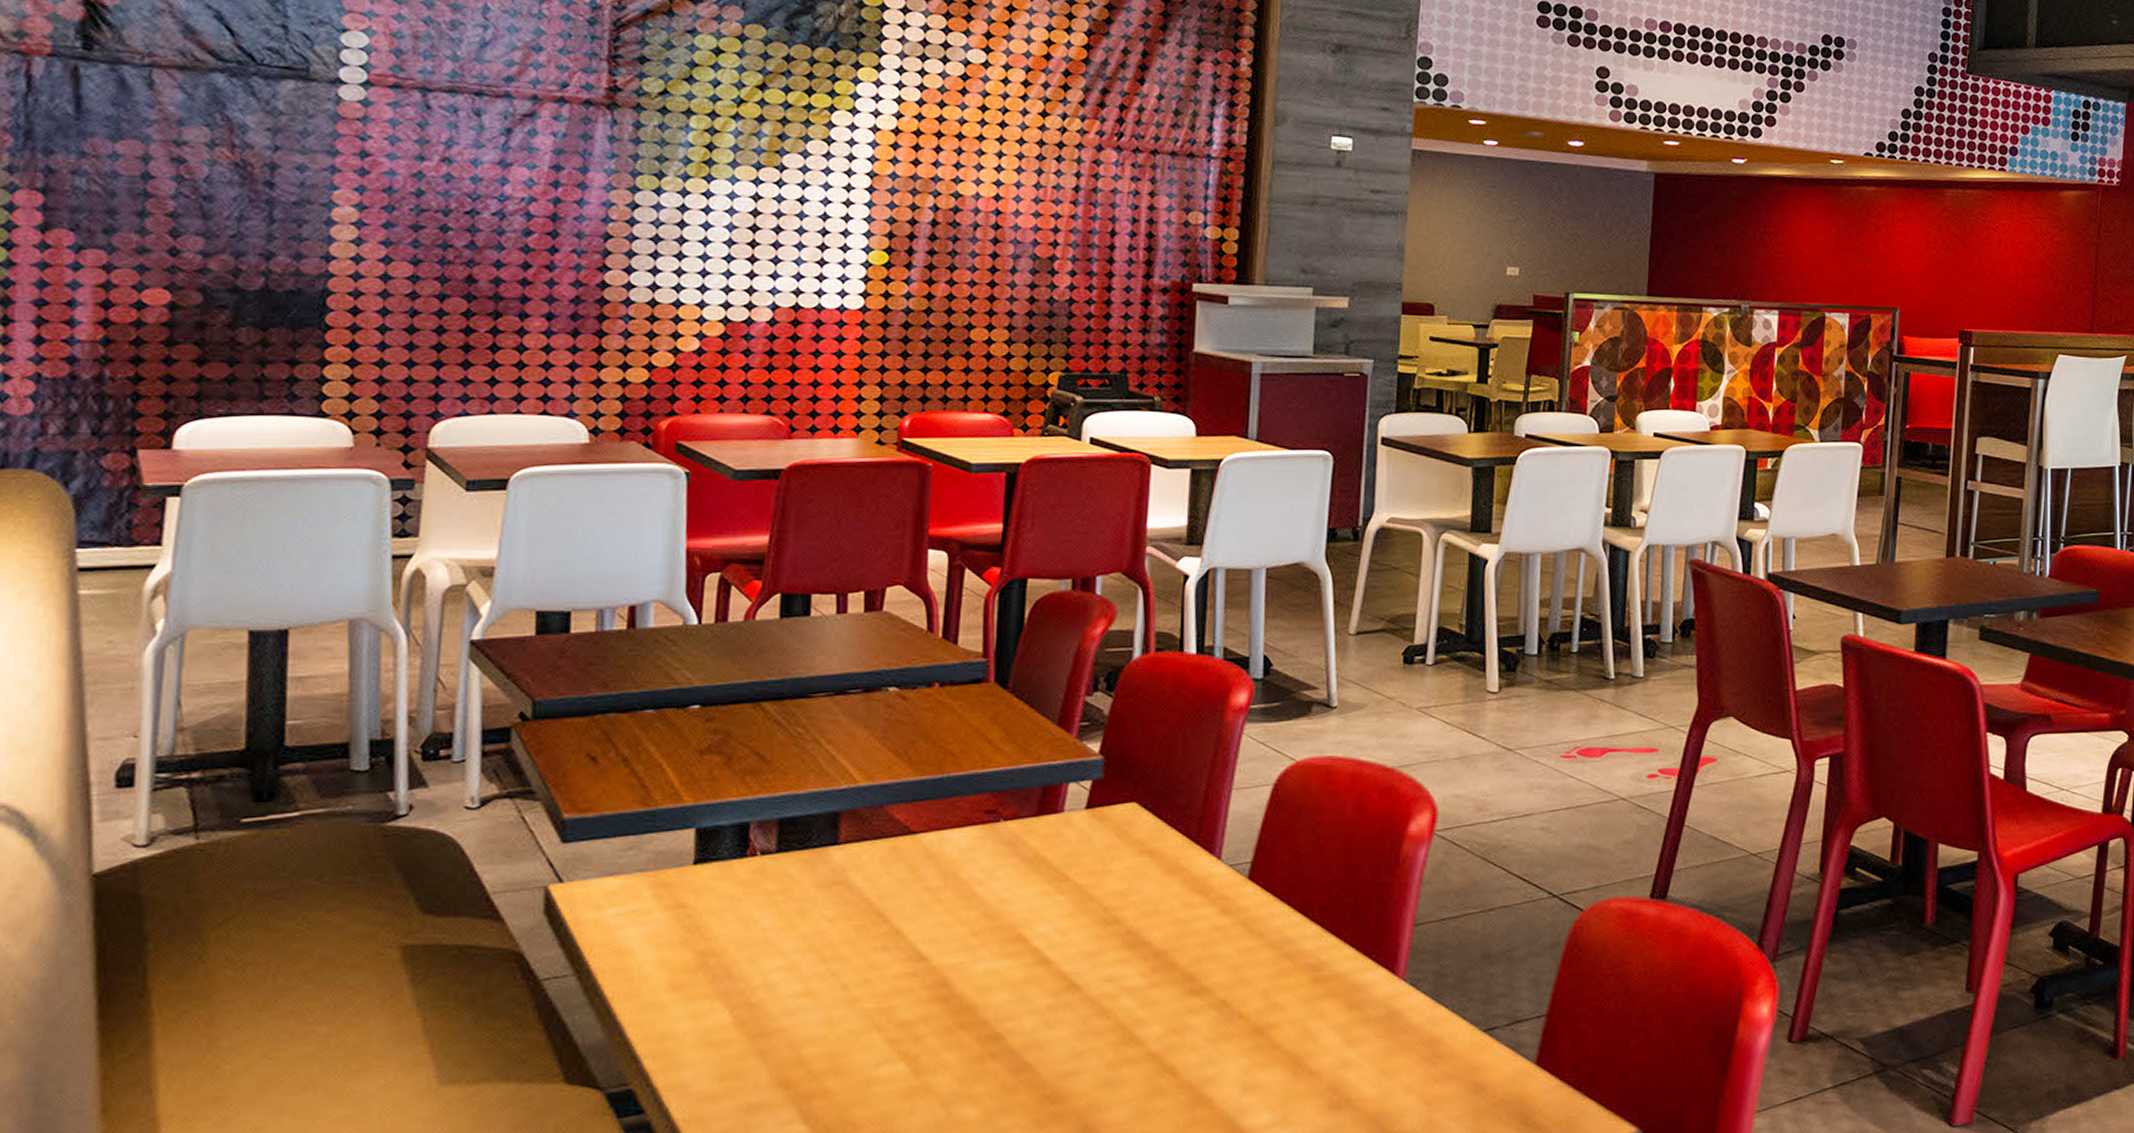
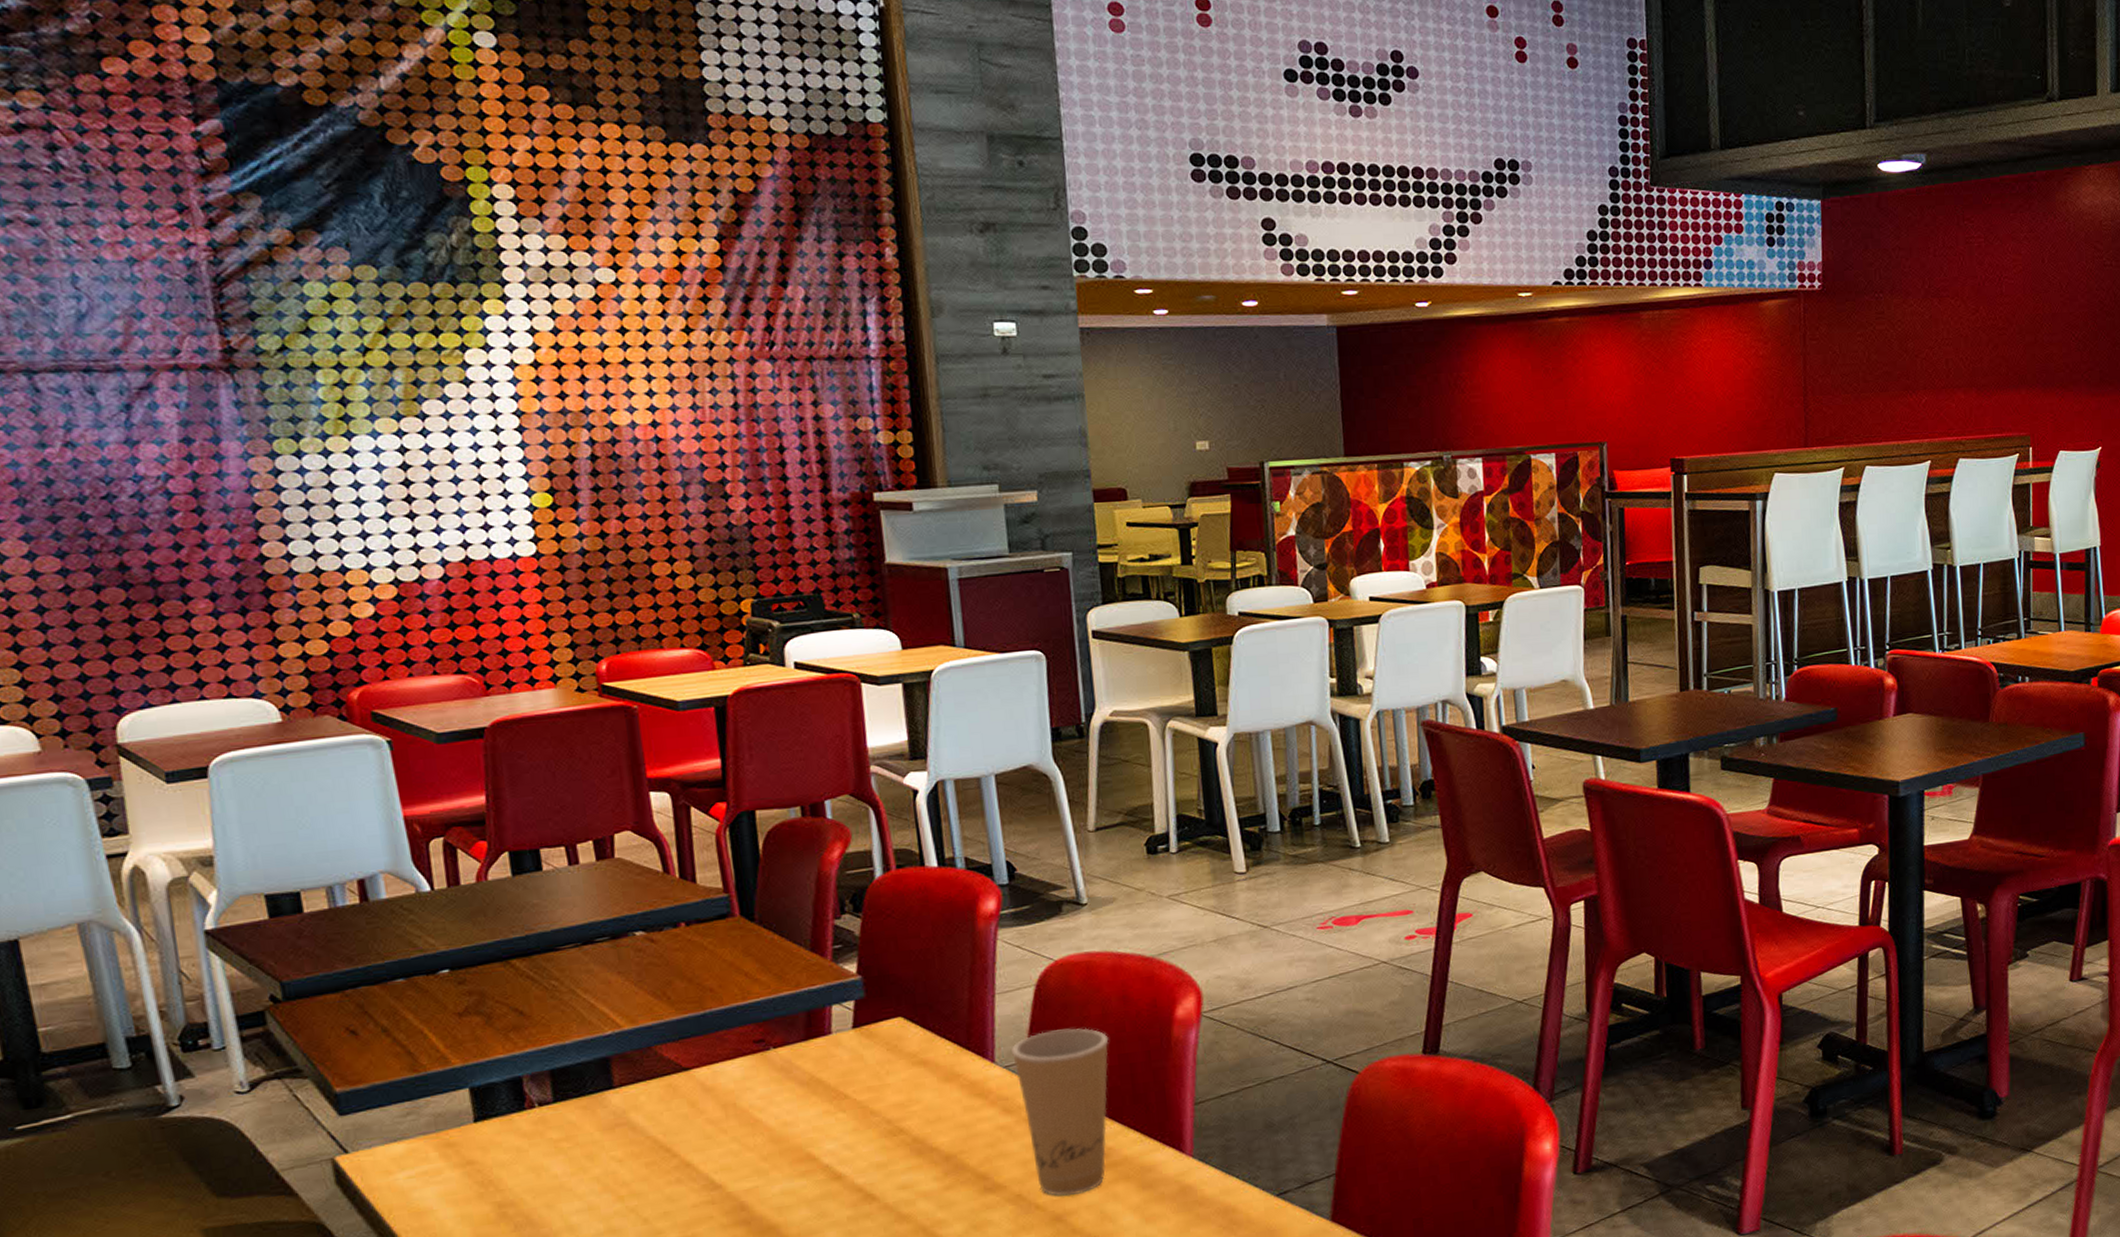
paper cup: none [1238,832,1338,1008] -> present [1011,1028,1109,1197]

